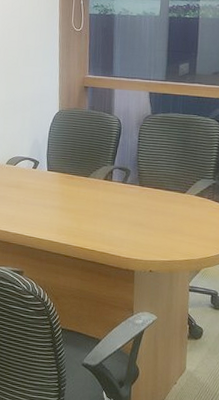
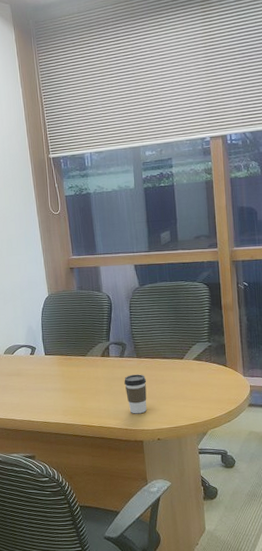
coffee cup: none [123,202,146,243] -> present [124,374,147,414]

